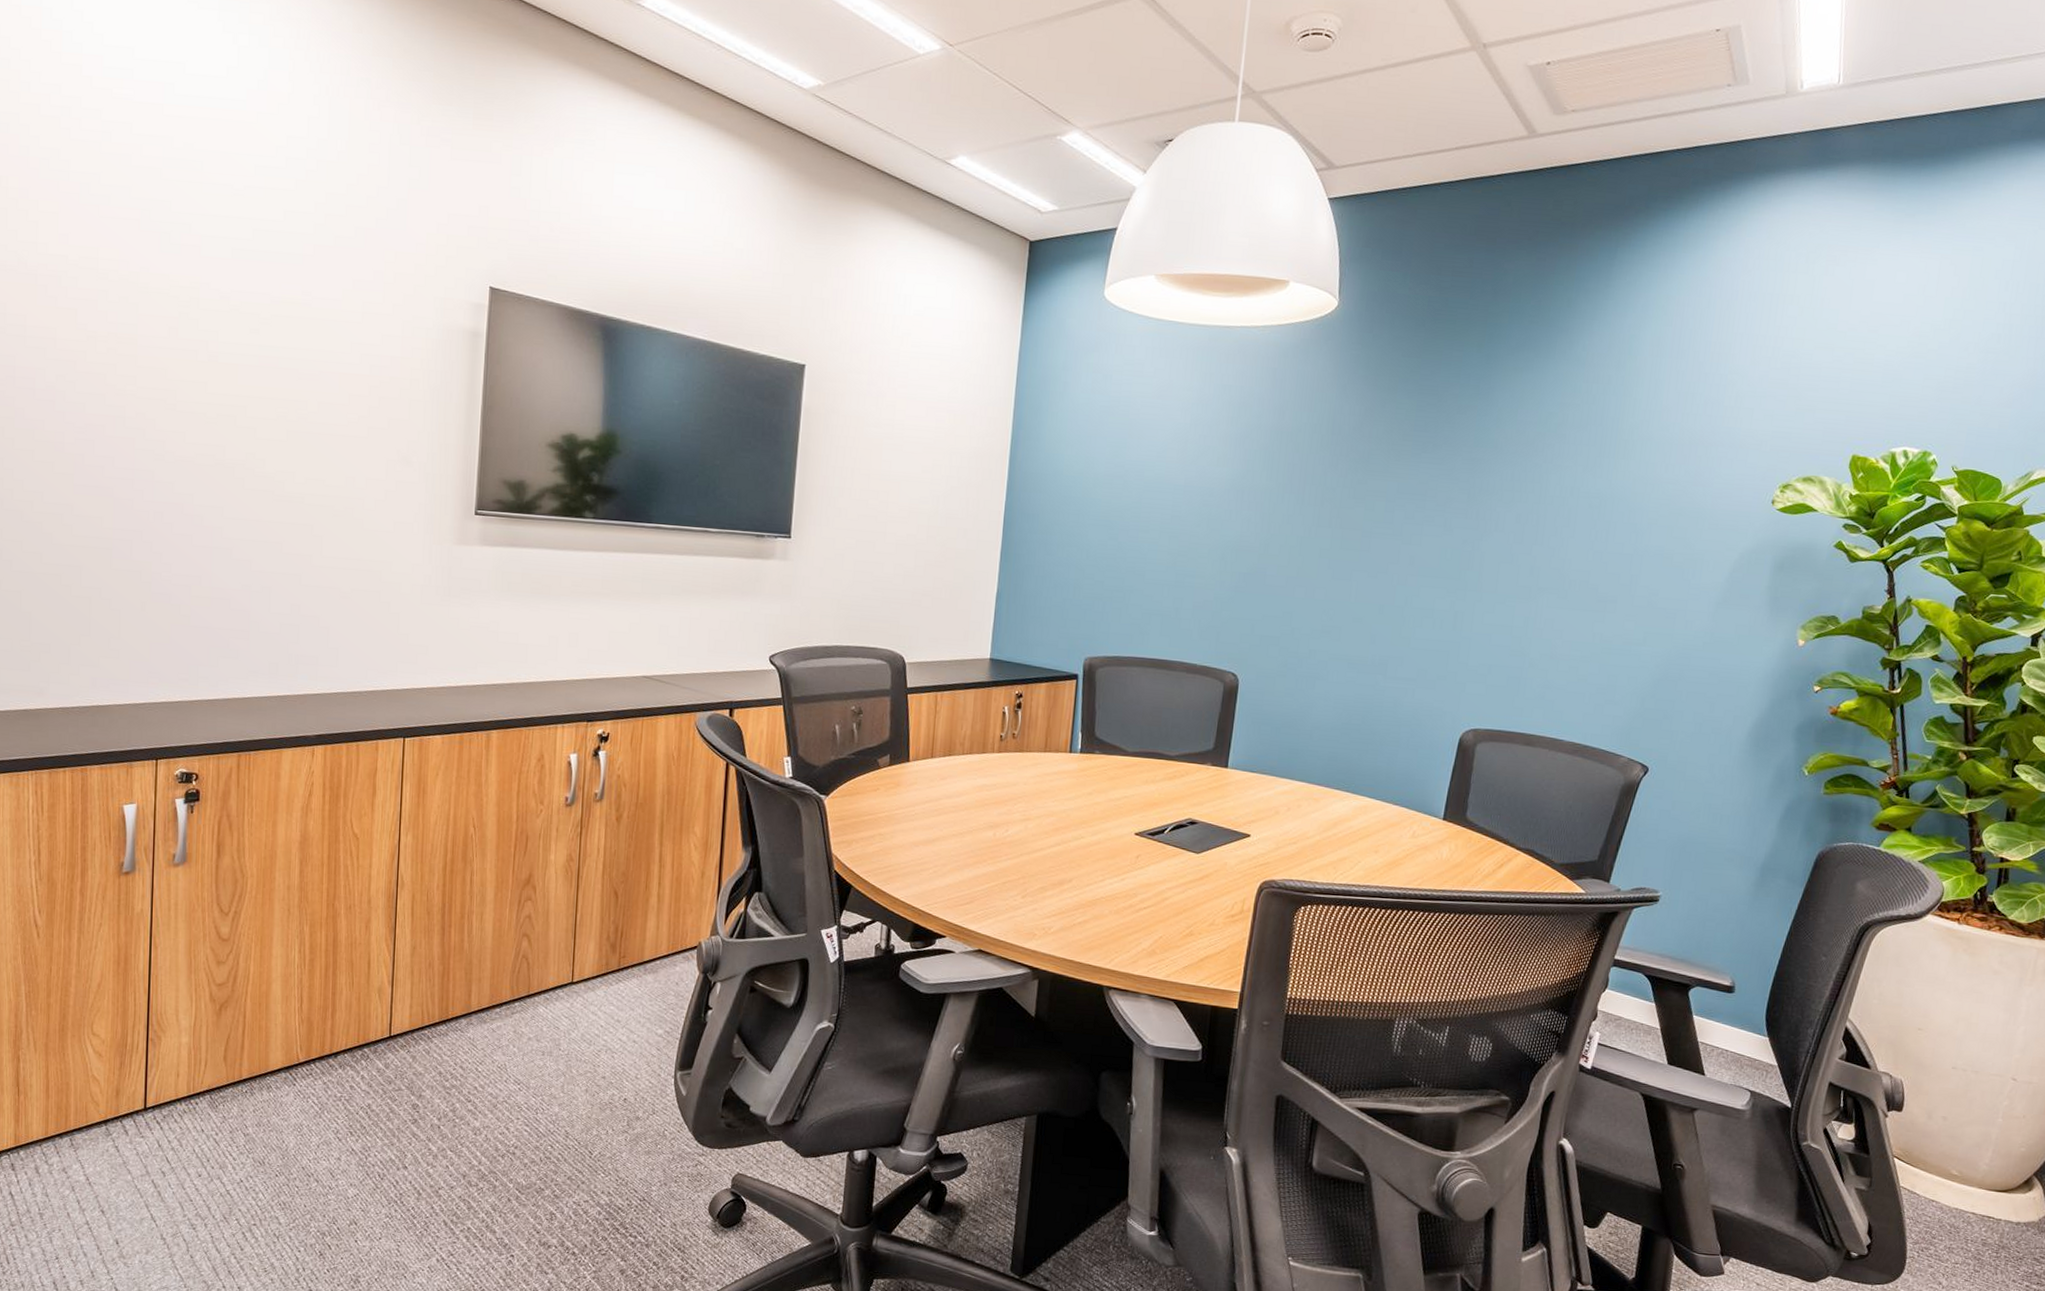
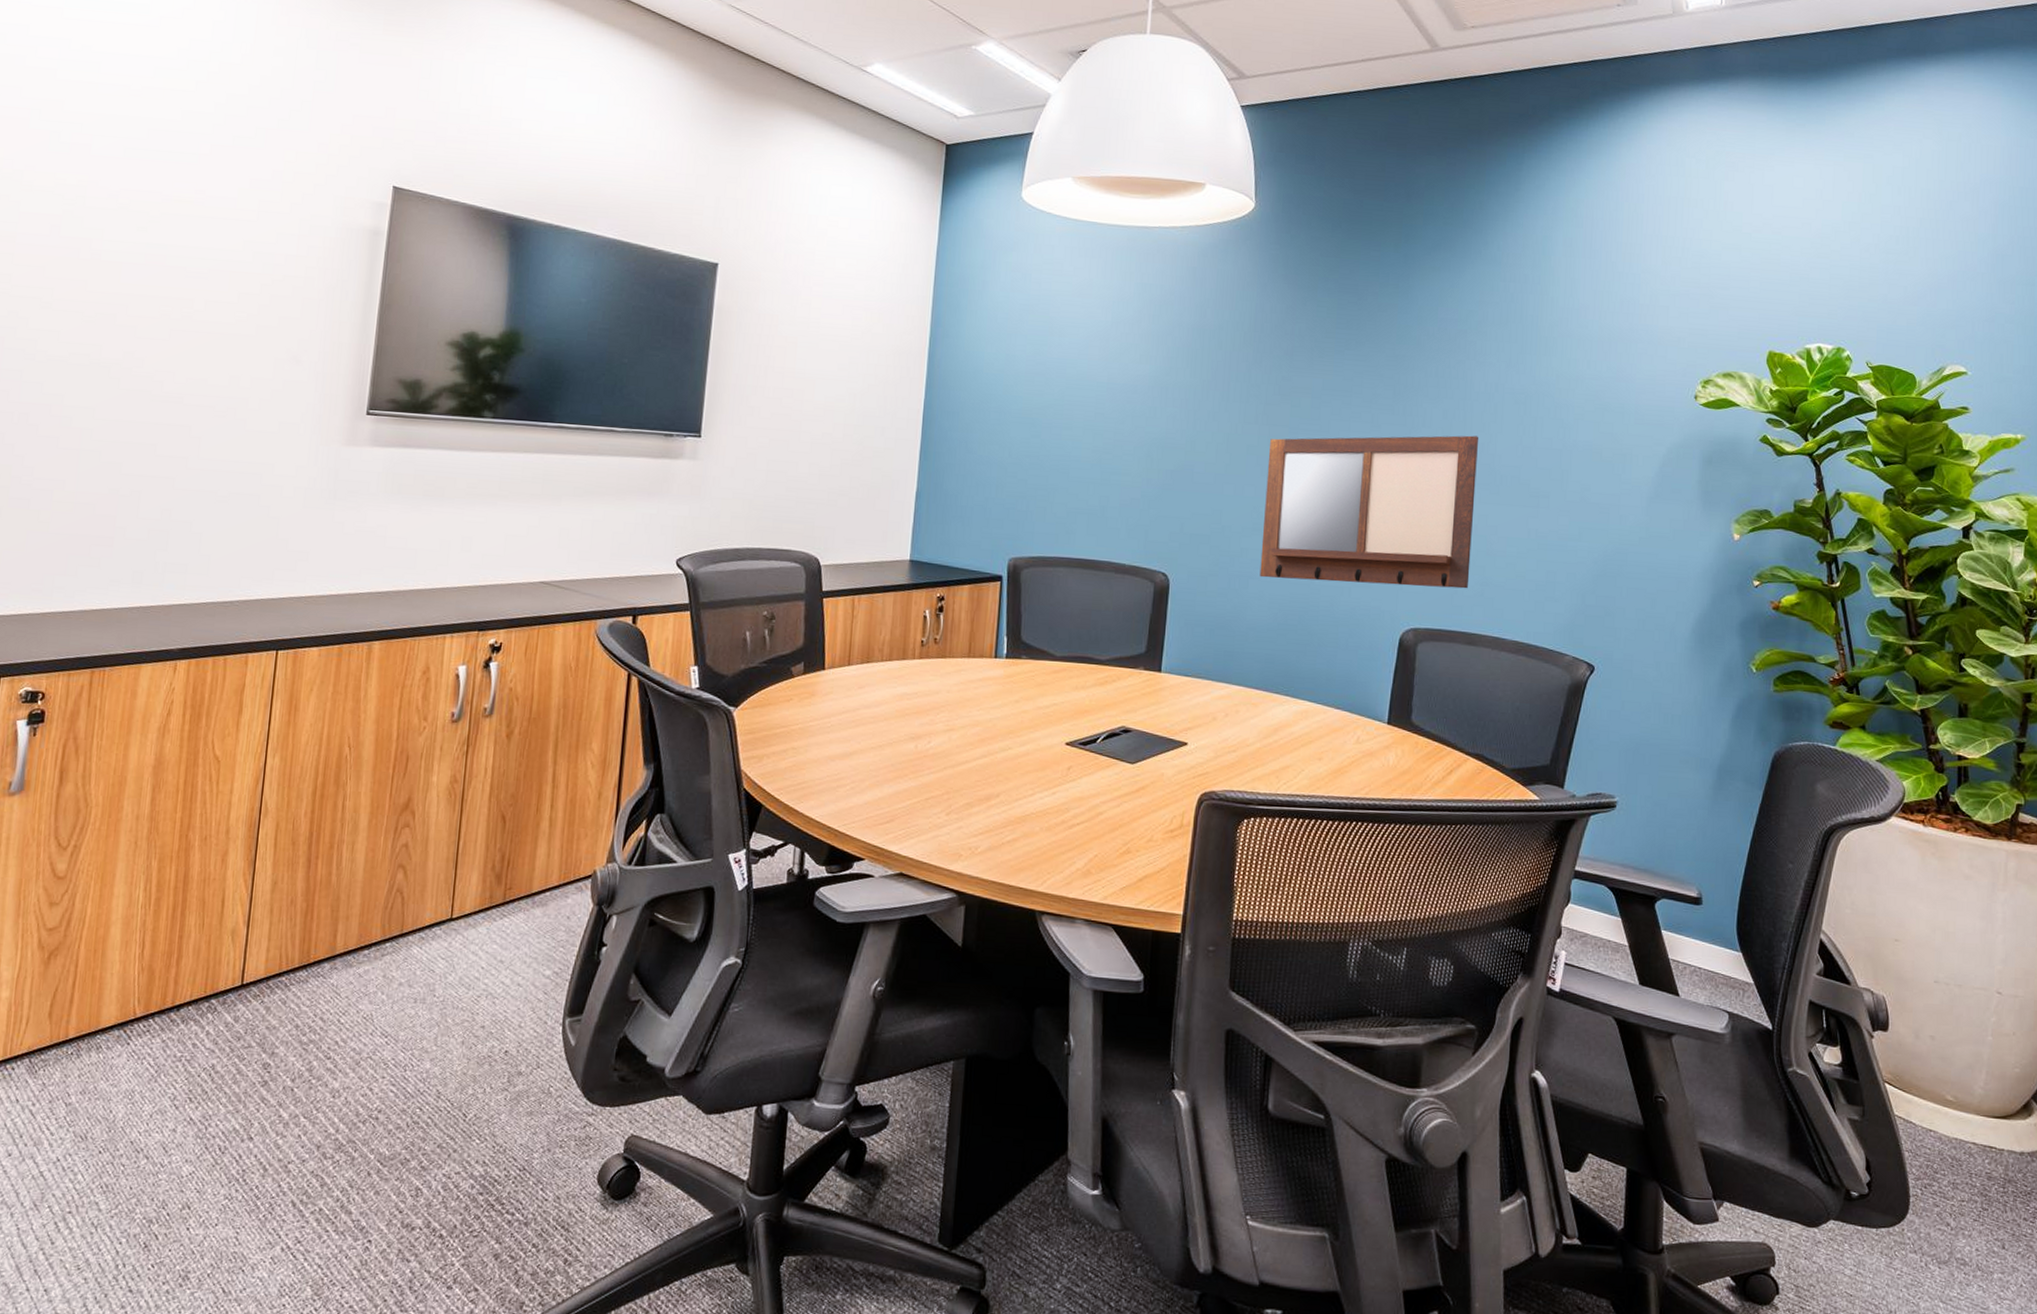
writing board: none [1326,539,1551,692] -> present [1259,435,1479,589]

